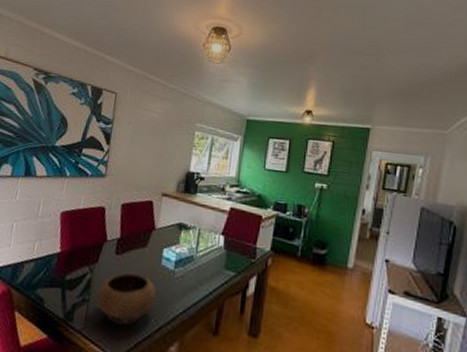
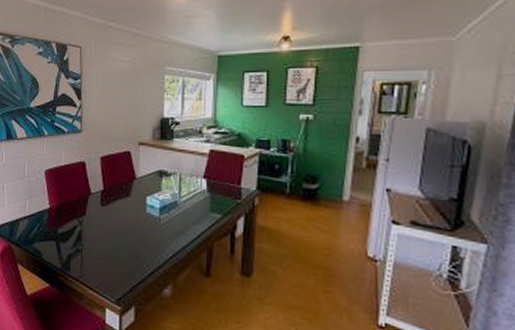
bowl: present [96,272,157,325] -> none [88,222,145,271]

